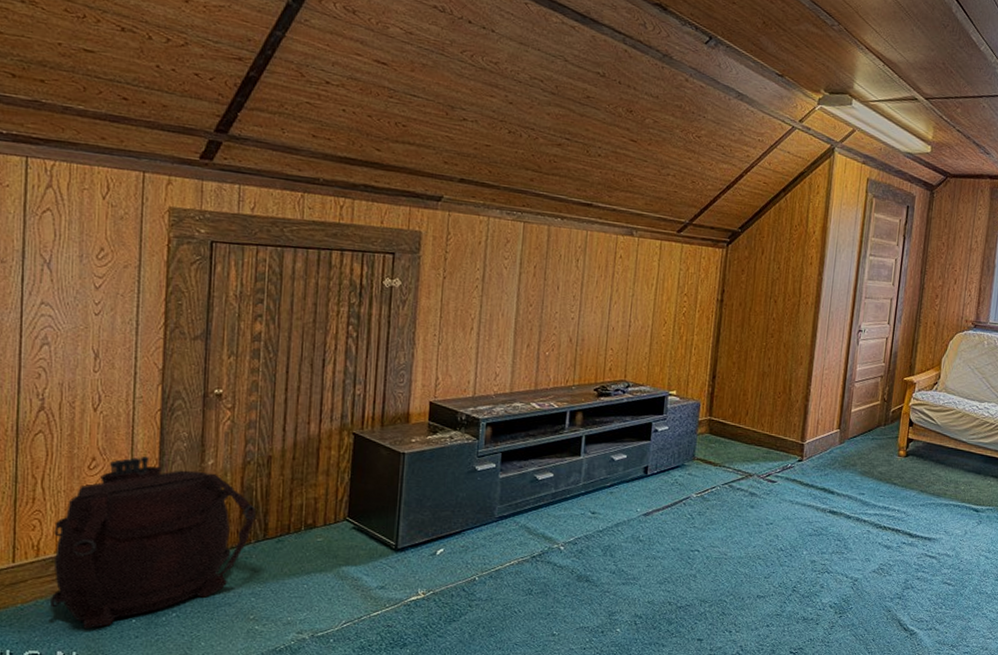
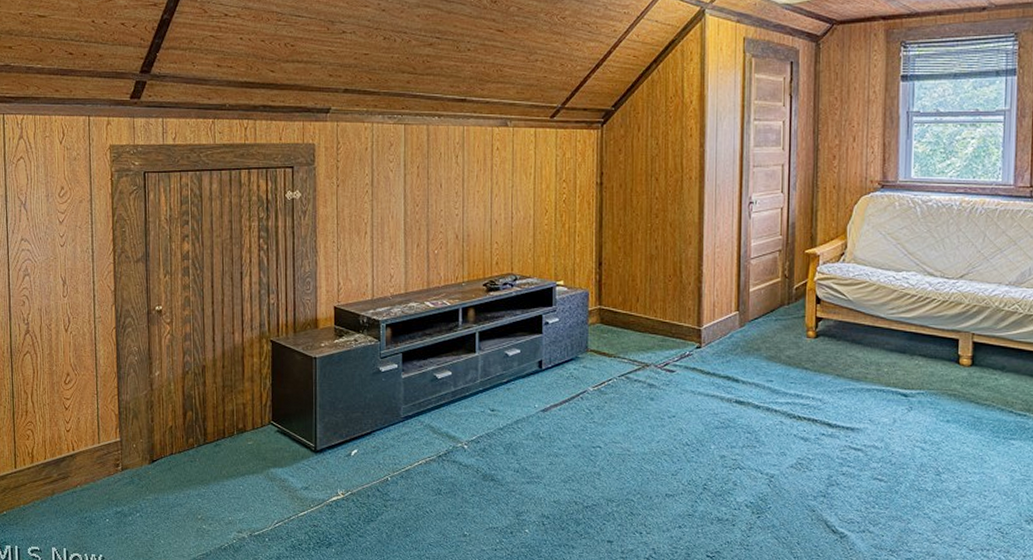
backpack: present [50,456,256,629] -> none [43,370,196,527]

